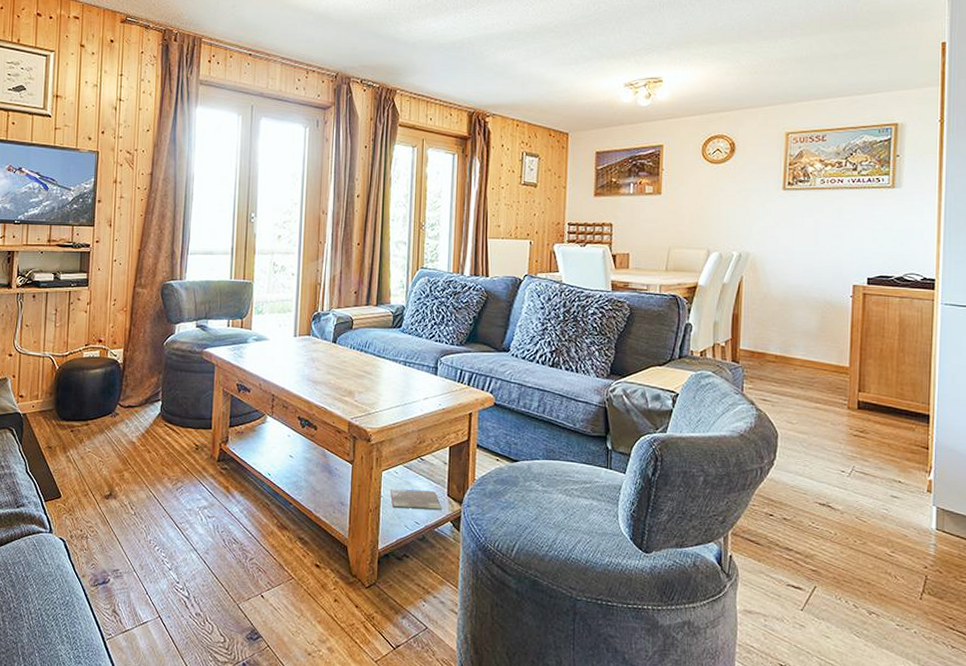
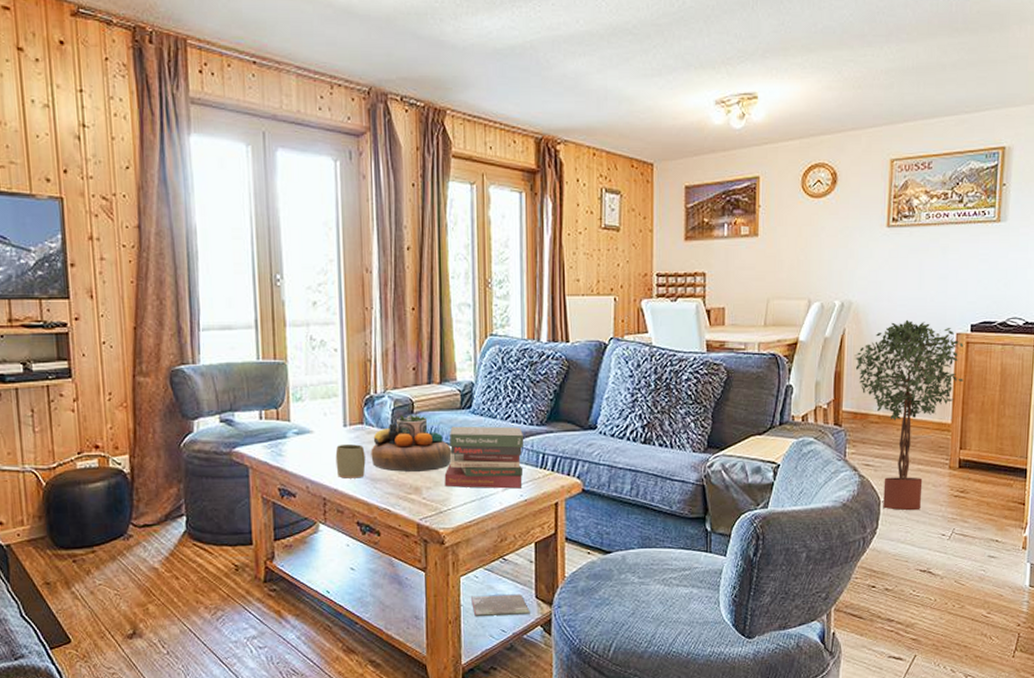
mug: none [285,351,310,380] -> present [335,444,366,479]
decorative bowl: none [314,330,382,378] -> present [371,414,452,472]
books: none [374,342,445,399] -> present [444,426,524,489]
potted tree: none [751,270,861,445] -> present [854,319,964,510]

